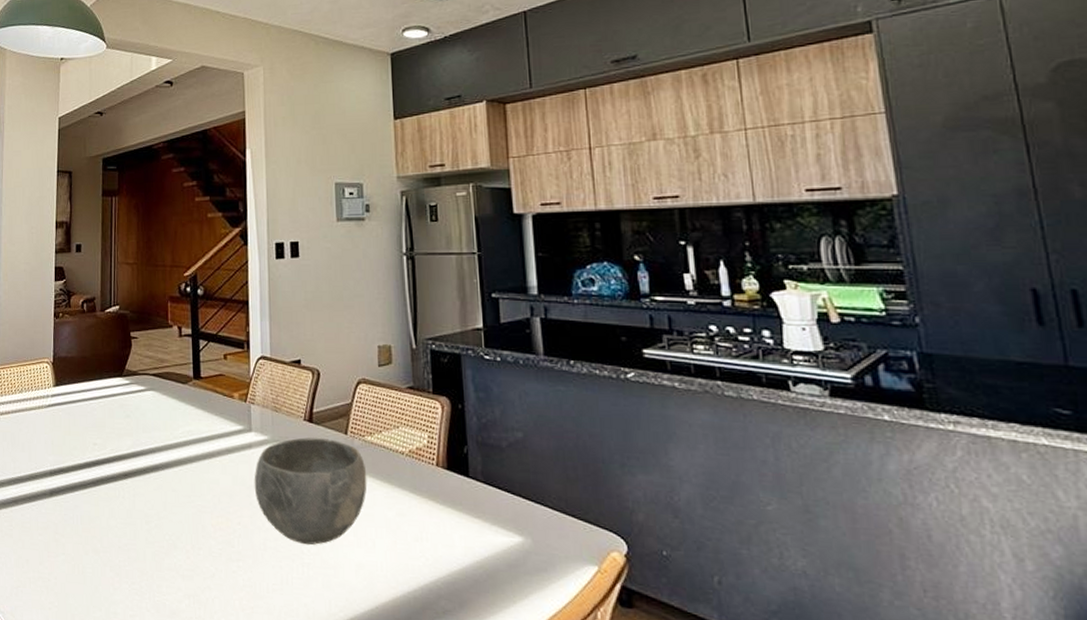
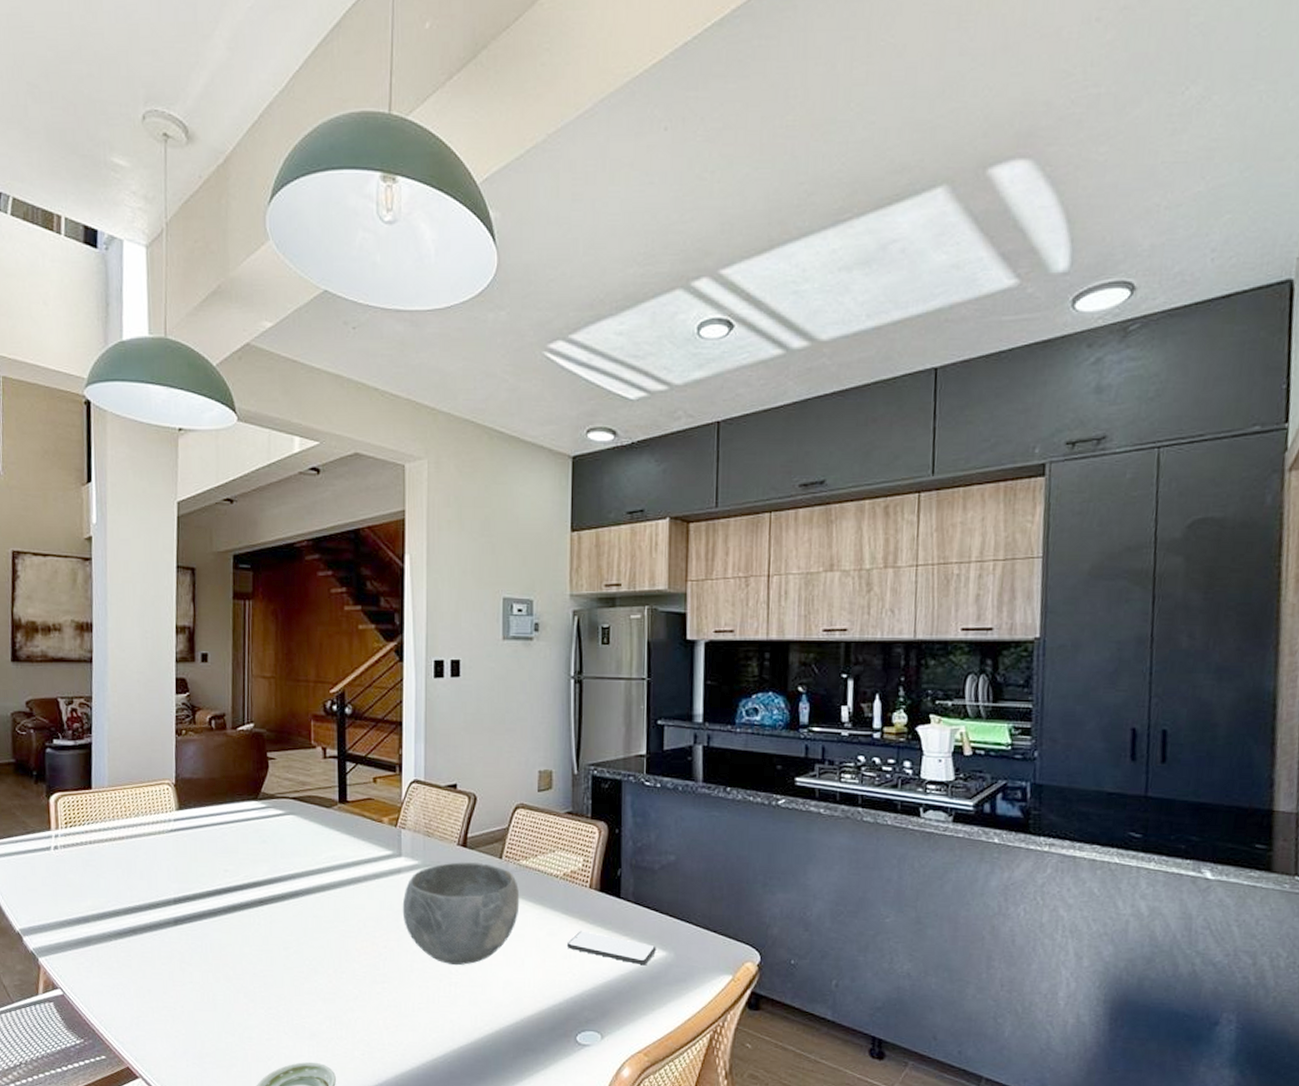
smartphone: none [417,511,511,552] -> present [566,931,656,966]

